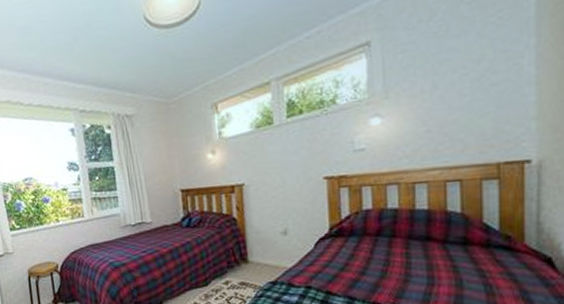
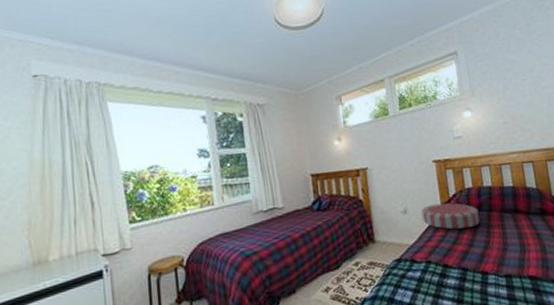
cushion: none [304,225,378,255] -> present [421,203,480,230]

